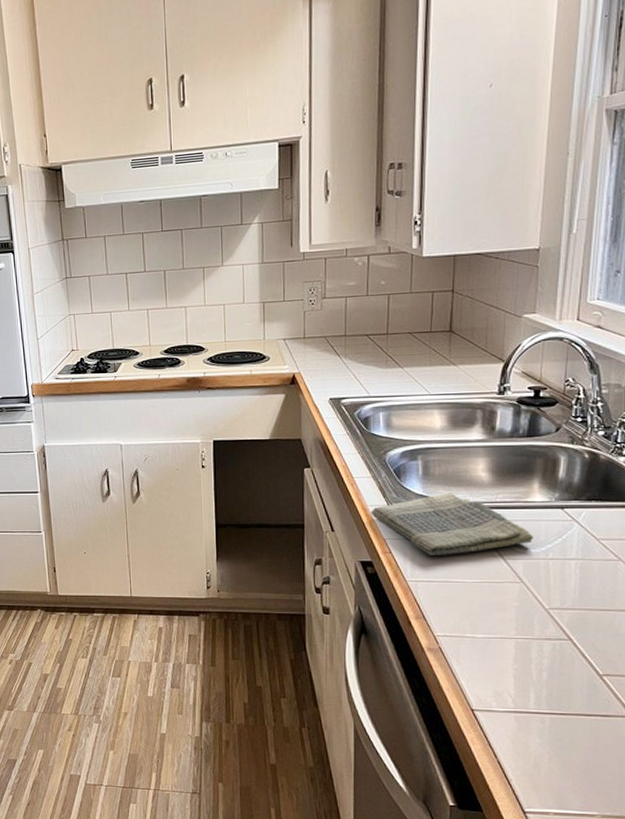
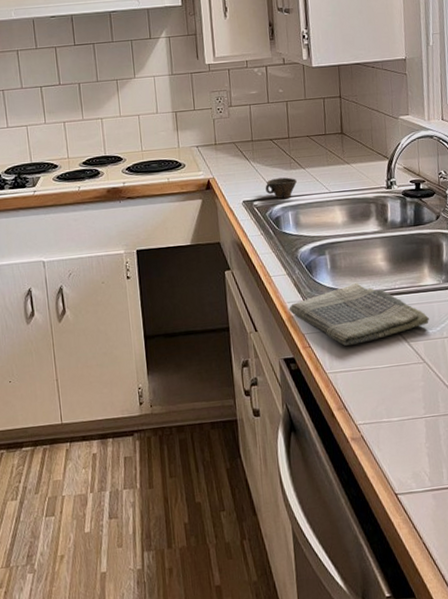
cup: none [356,376,393,398] -> present [265,177,298,199]

